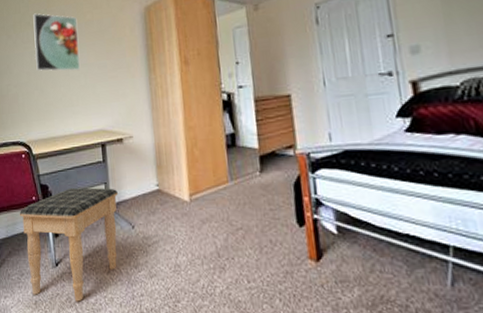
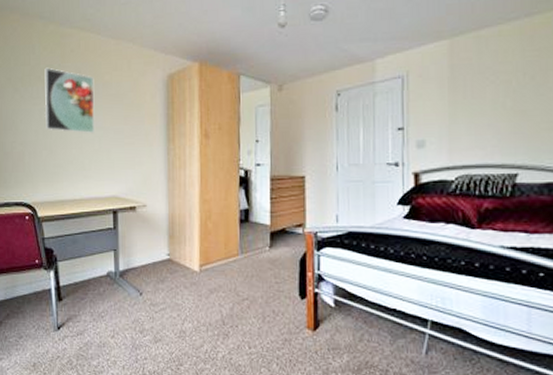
footstool: present [19,187,118,302] -> none [20,253,127,364]

